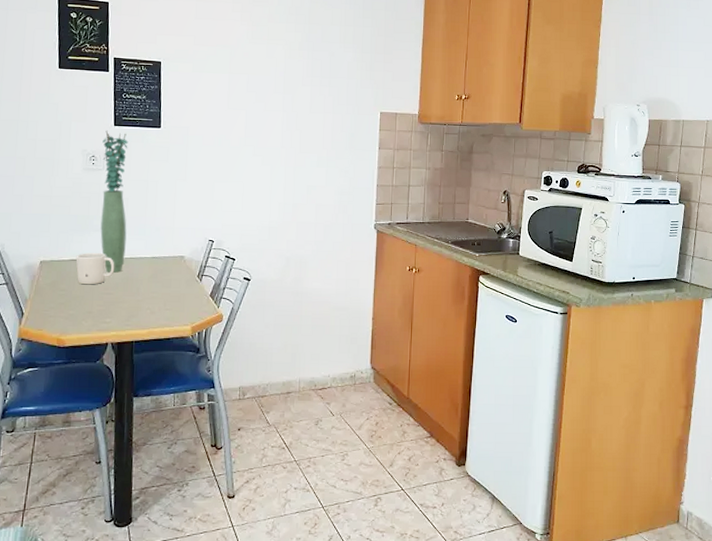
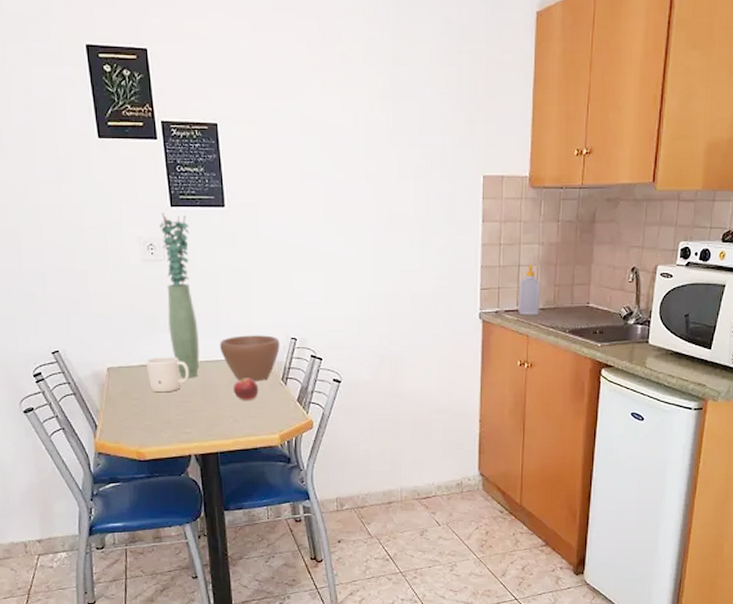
bowl: none [145,236,199,278] -> present [220,335,280,382]
fruit: none [152,274,176,294] -> present [232,378,259,400]
soap bottle: none [408,186,427,228] -> present [518,265,541,315]

